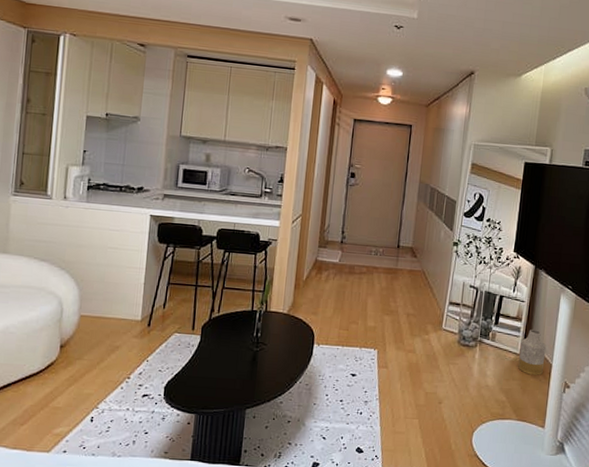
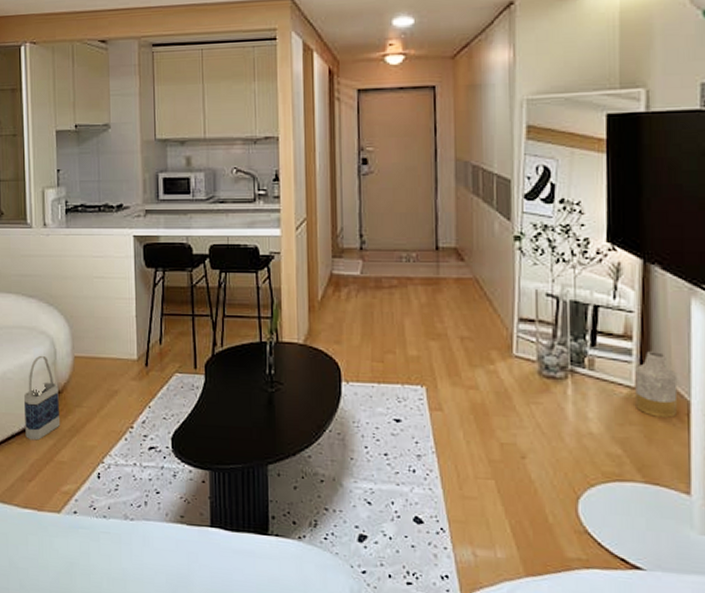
bag: none [22,313,62,389] -> present [24,355,61,441]

